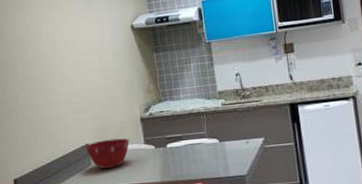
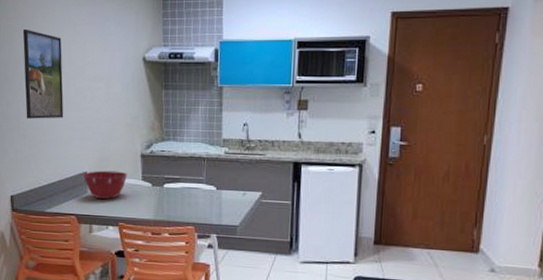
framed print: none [13,14,60,100] -> present [22,28,64,119]

